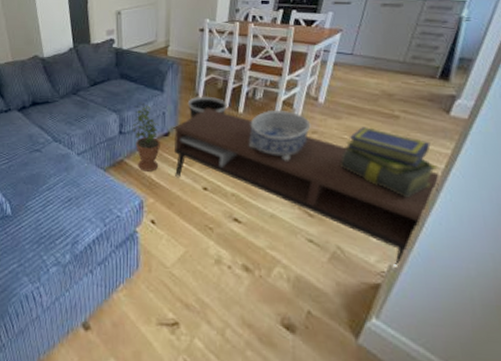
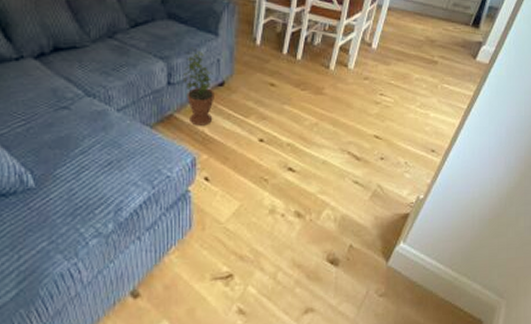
coffee table: present [175,107,440,269] -> none [230,53,462,199]
wastebasket: present [187,96,227,119] -> none [244,41,286,66]
decorative bowl: present [248,111,311,161] -> none [305,57,364,108]
stack of books: present [340,127,438,198] -> none [386,72,462,137]

